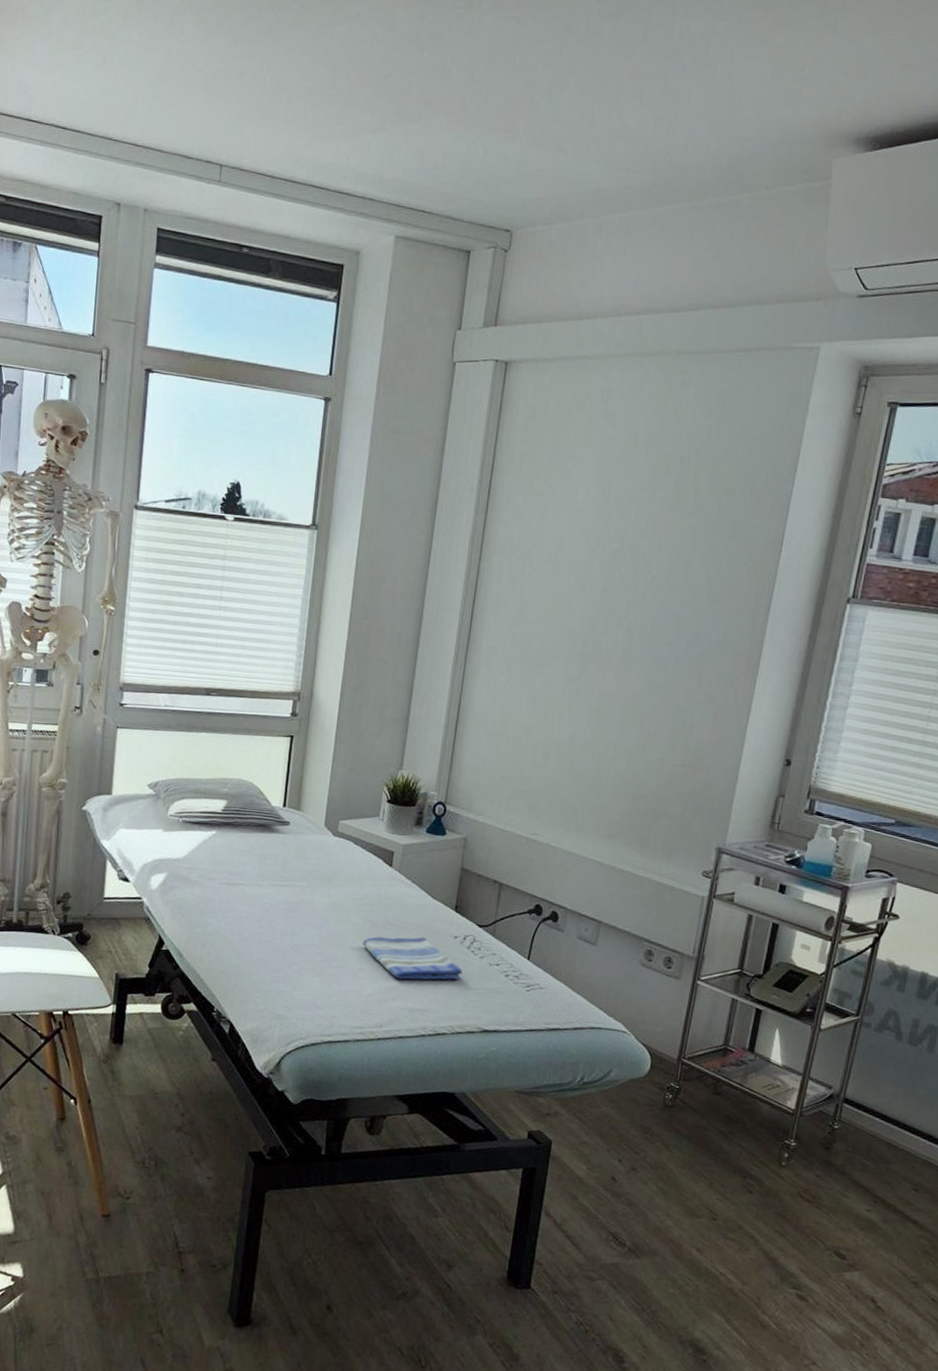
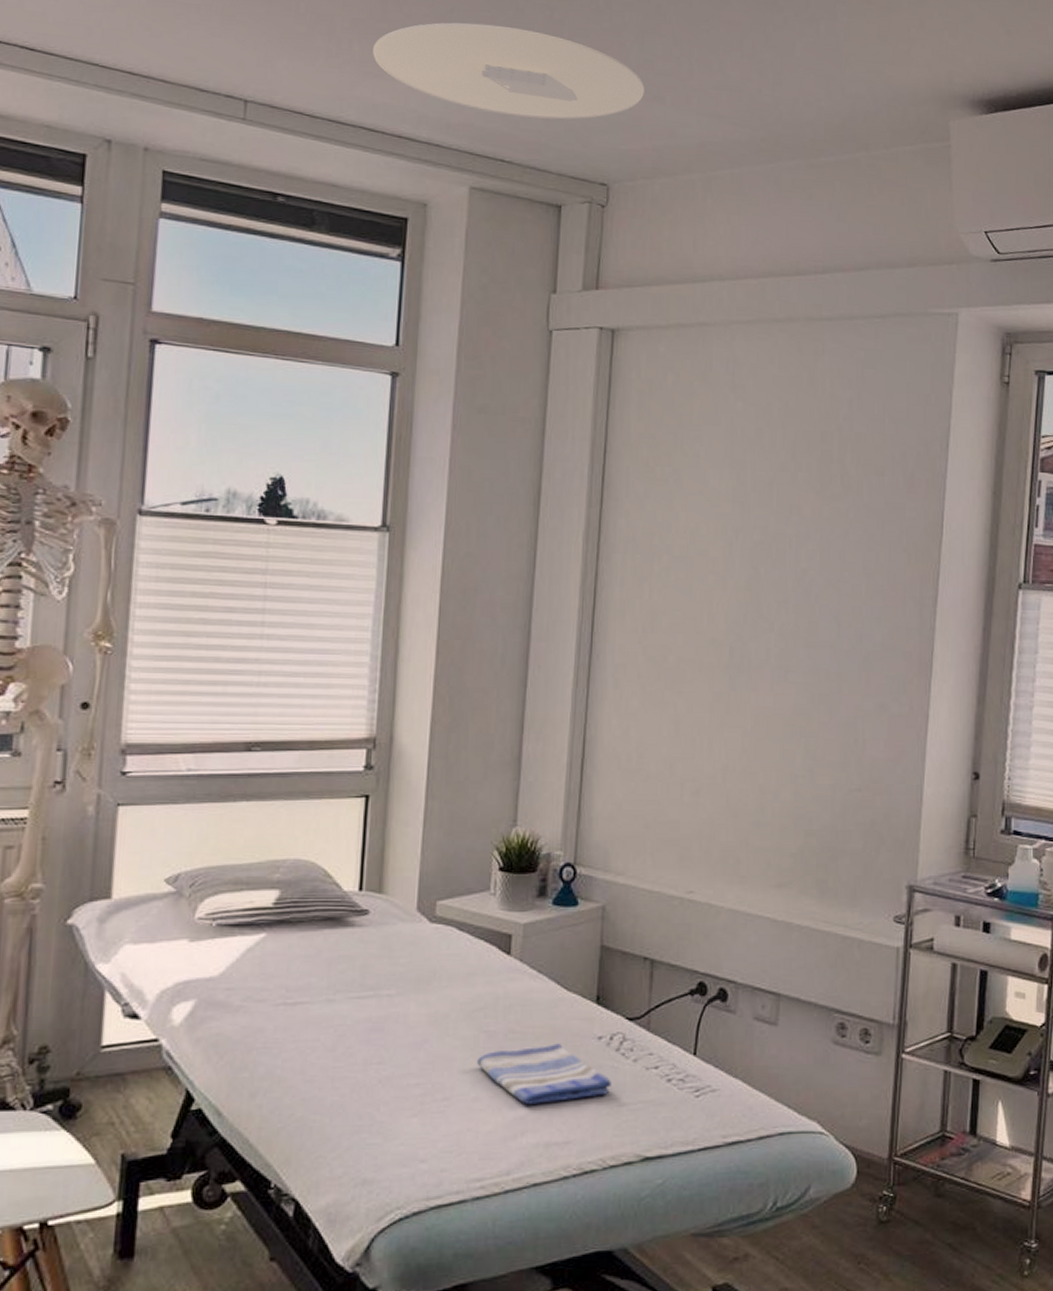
ceiling light: none [322,85,550,172] -> present [373,22,644,120]

